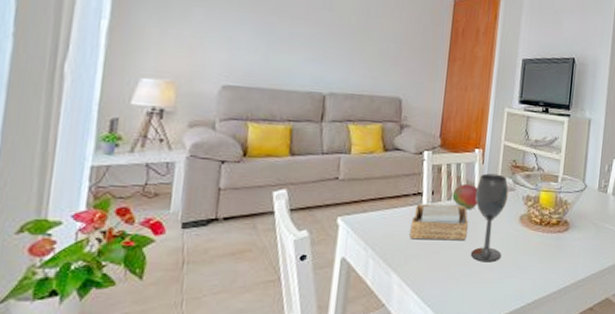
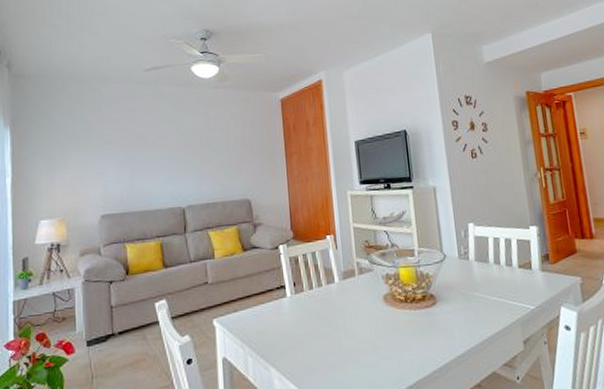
napkin holder: present [409,204,468,241] -> none [279,293,335,333]
fruit: present [452,183,477,209] -> none [313,270,338,296]
wine glass: present [471,173,509,263] -> none [334,257,373,348]

